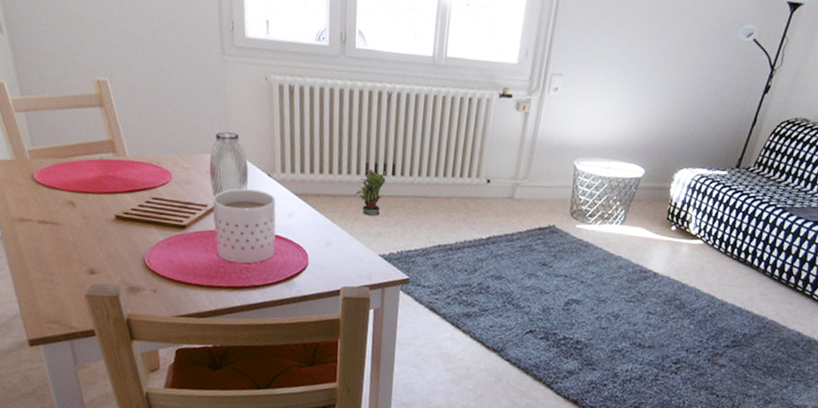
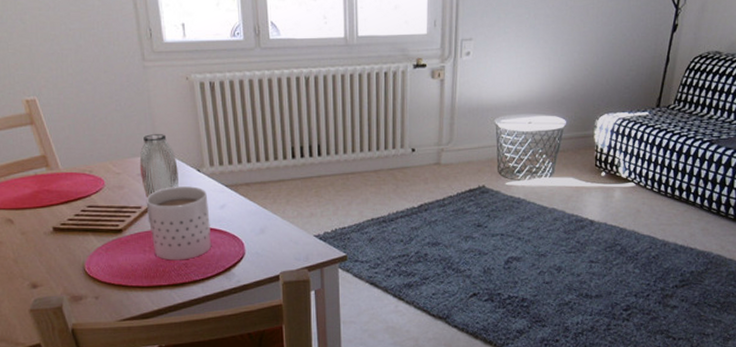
potted plant: present [354,168,387,216] -> none [283,152,313,198]

